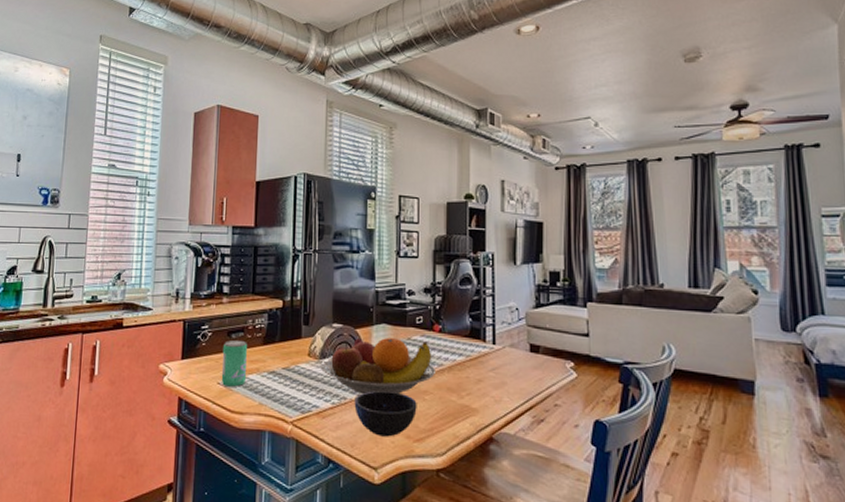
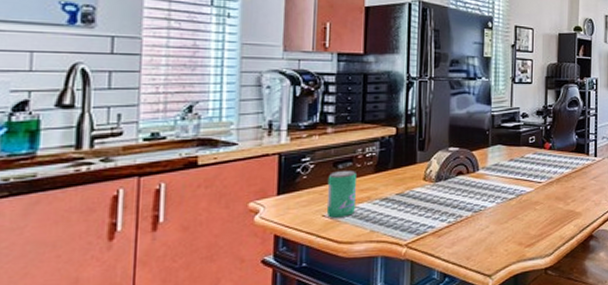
fruit bowl: present [320,337,435,395] -> none [435,156,545,211]
bowl: present [354,391,417,437] -> none [470,205,529,247]

